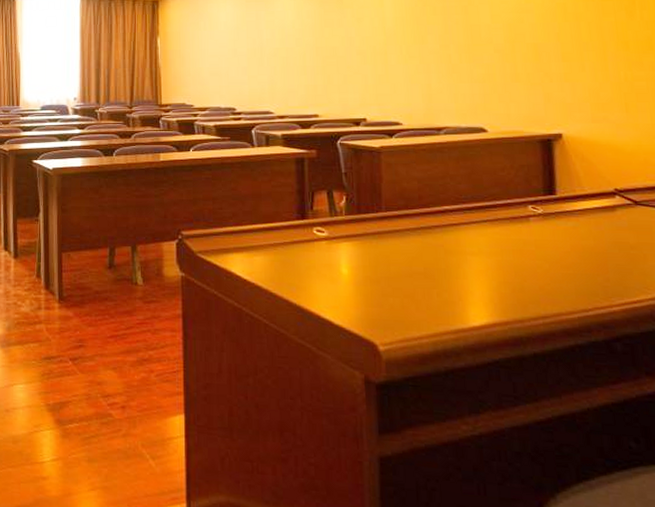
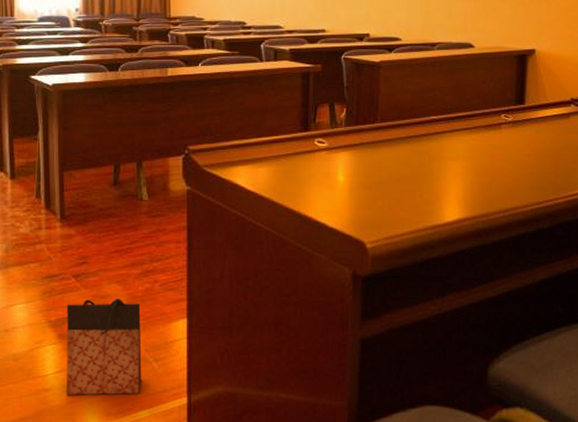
bag: none [63,384,138,494] -> present [66,299,142,395]

